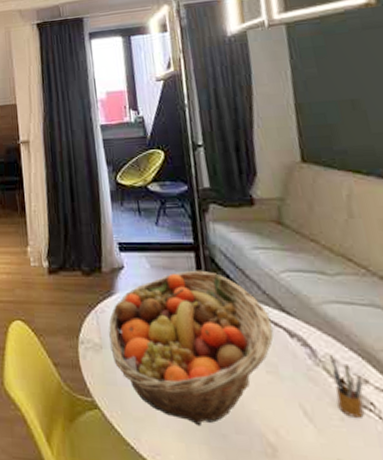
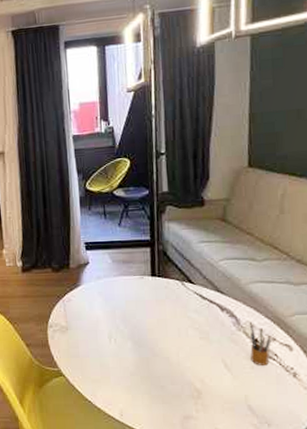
fruit basket: present [109,270,274,427] -> none [74,262,208,382]

